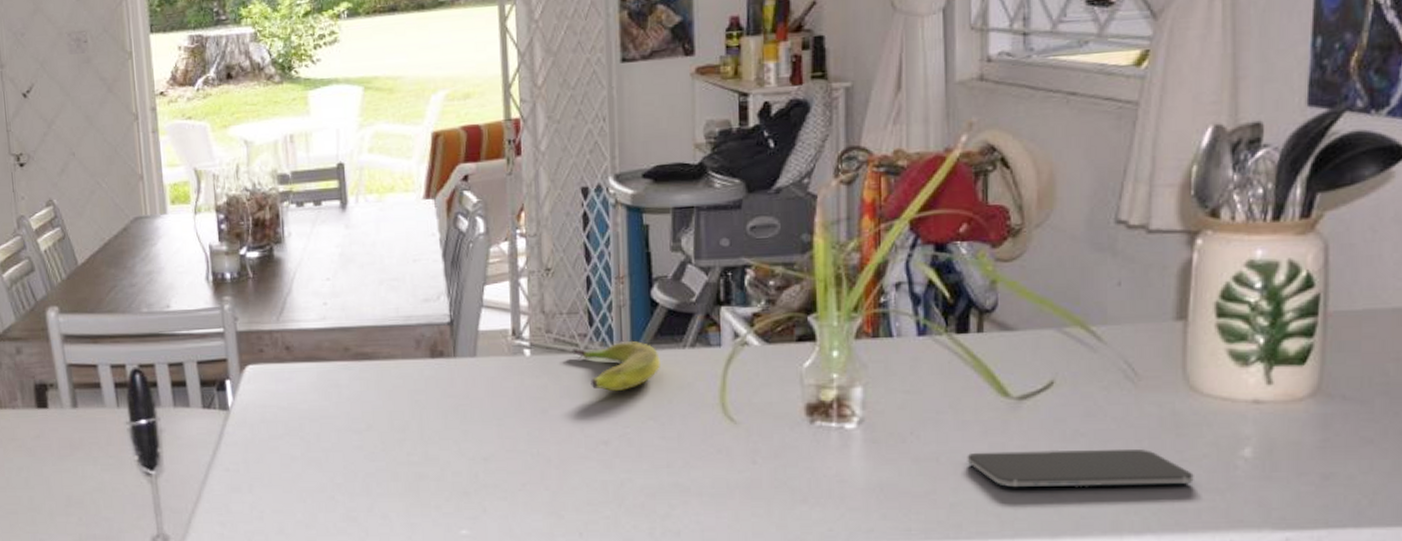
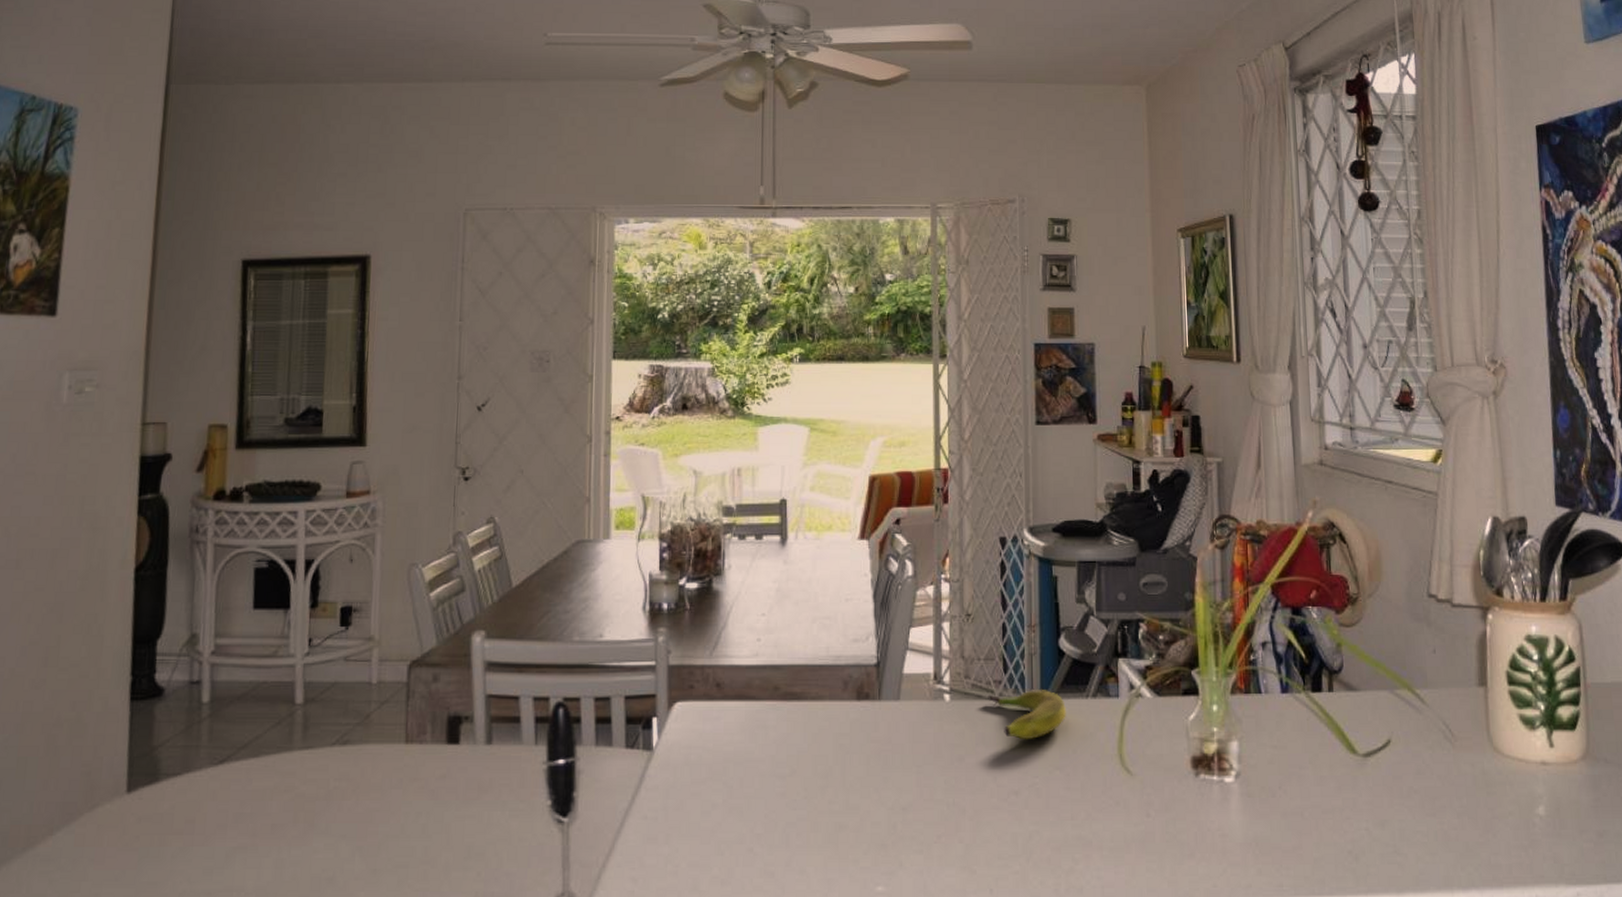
smartphone: present [967,449,1194,487] -> none [1325,806,1504,843]

